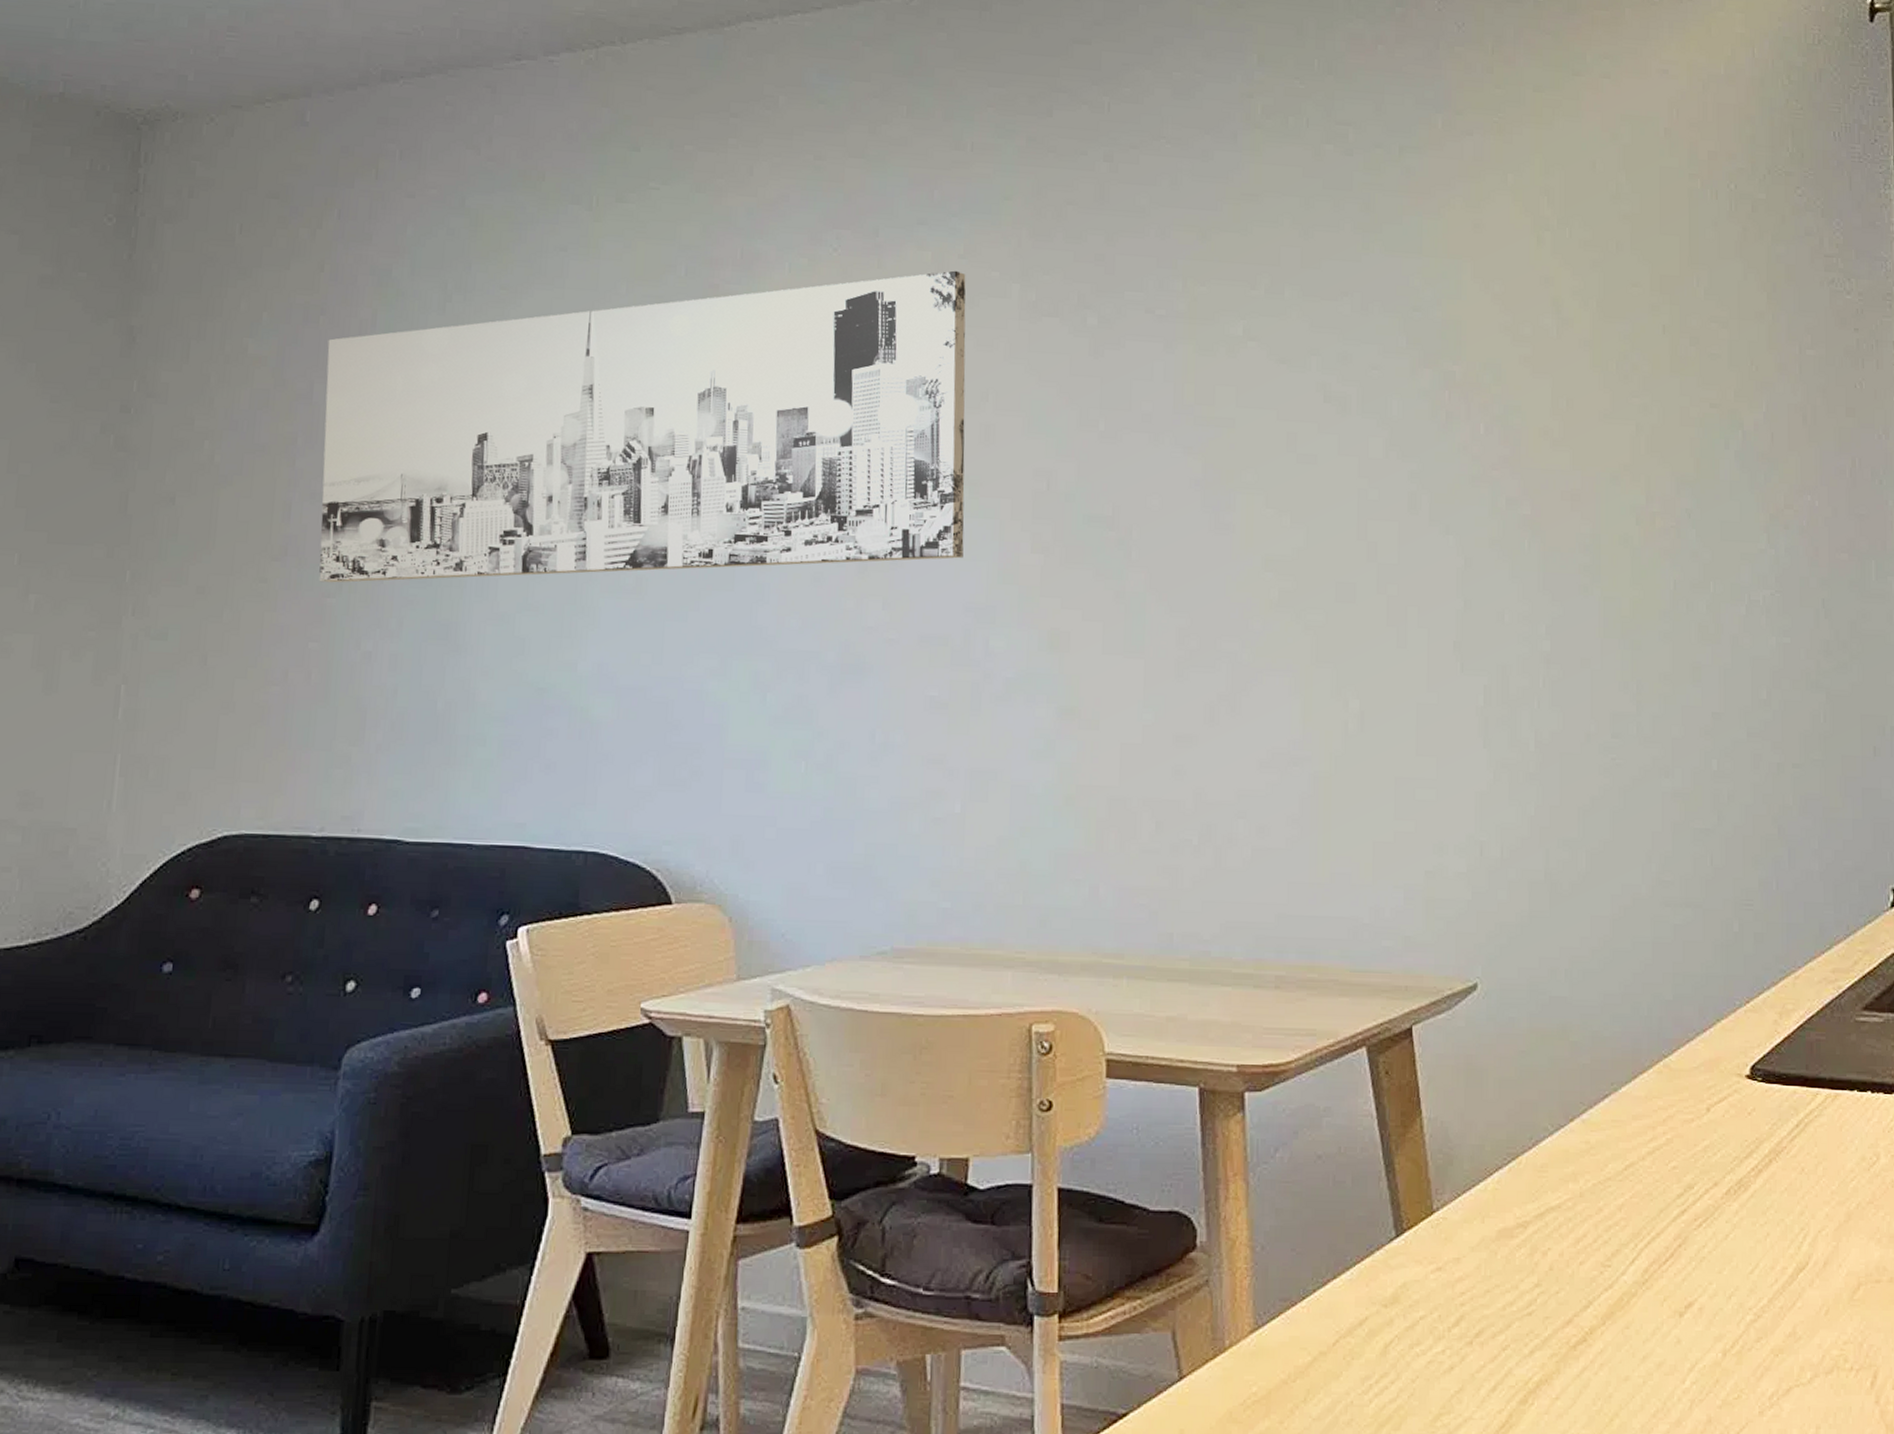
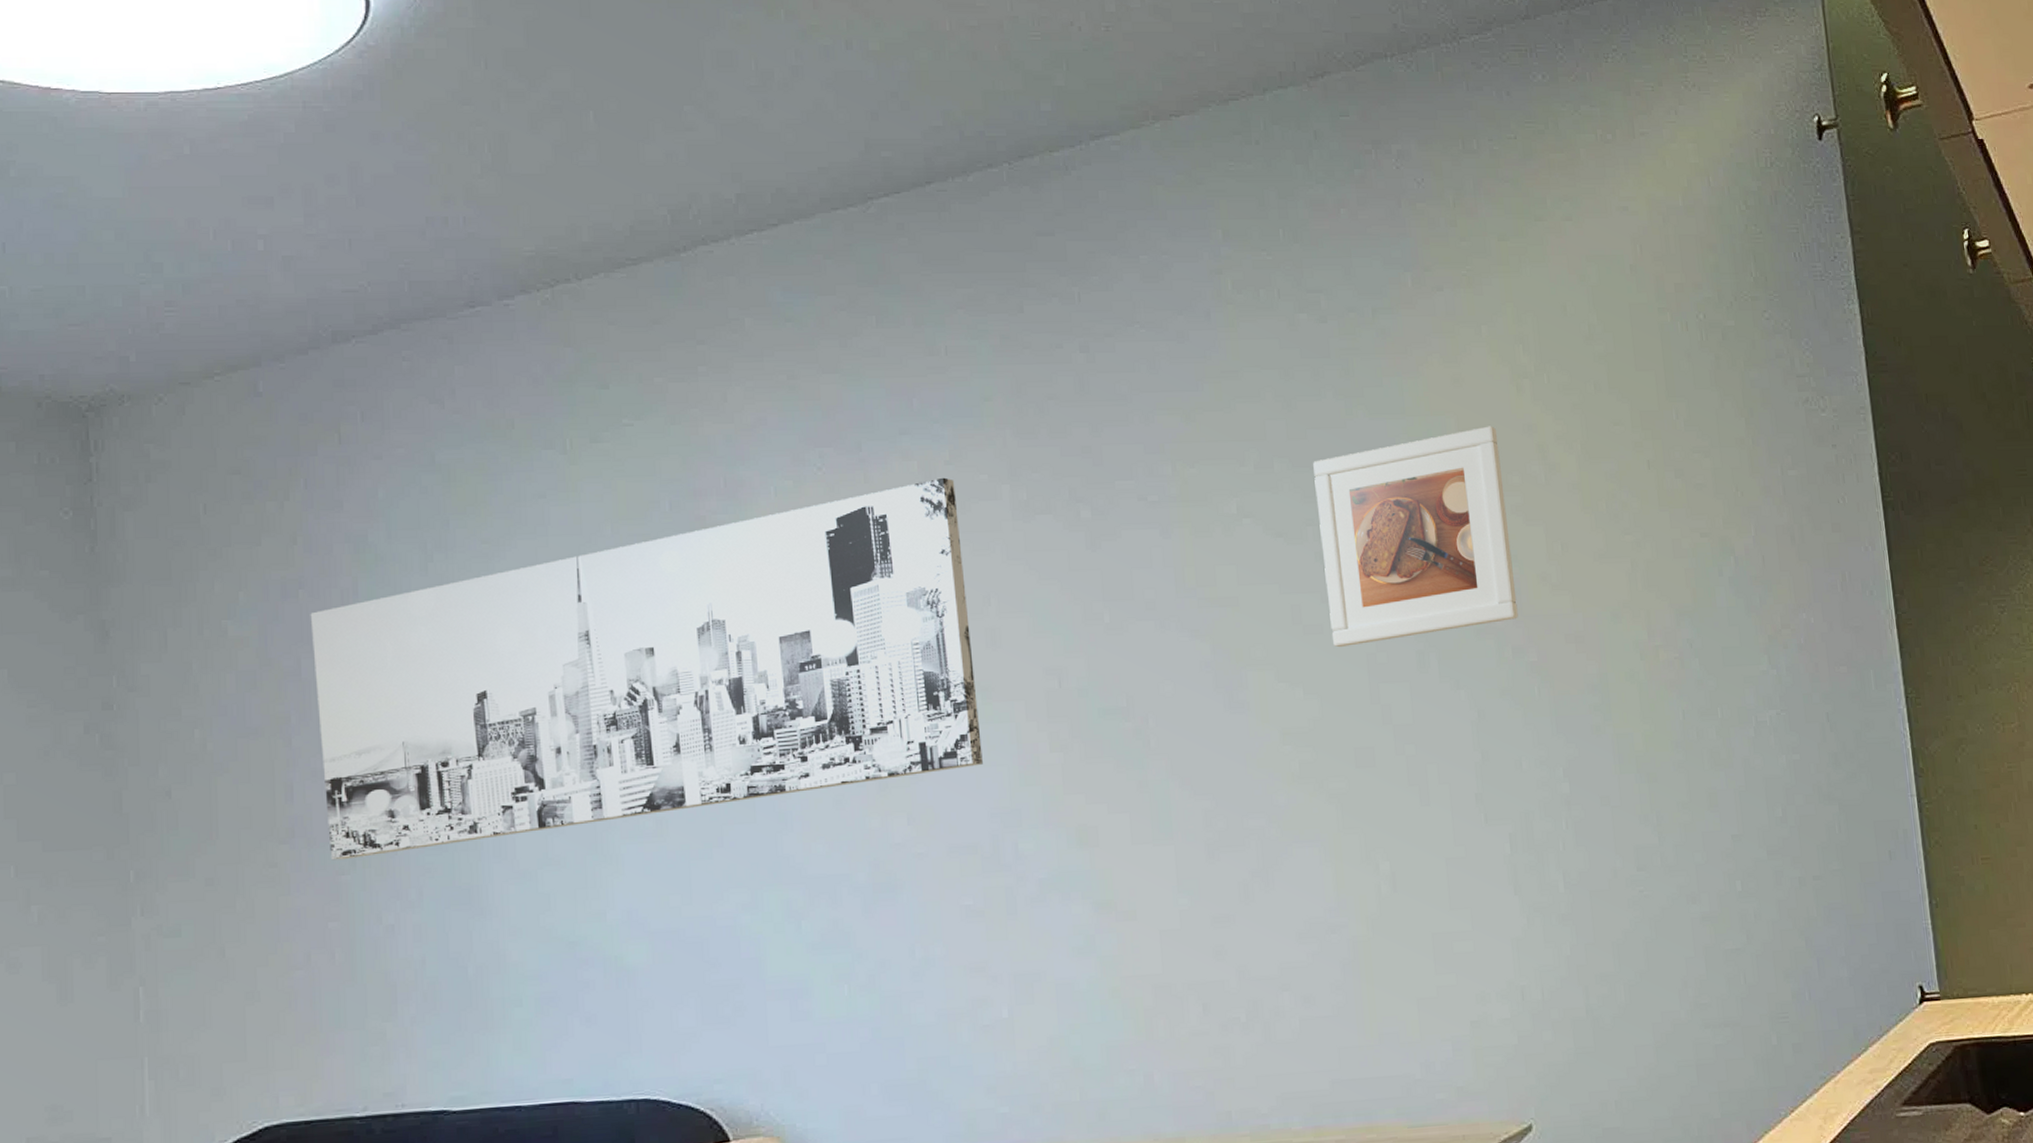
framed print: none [1323,274,1516,480] -> present [1313,426,1518,648]

